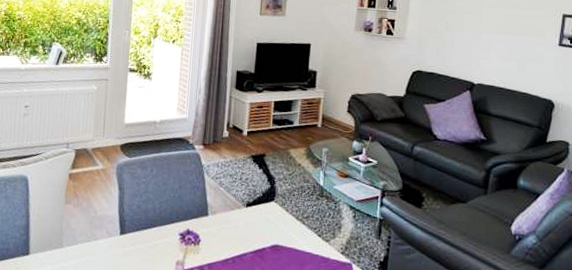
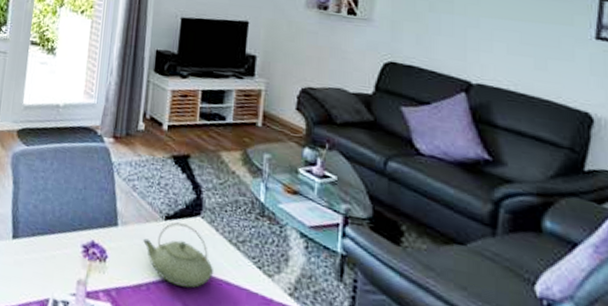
teapot: none [229,208,284,257] -> present [143,222,213,288]

